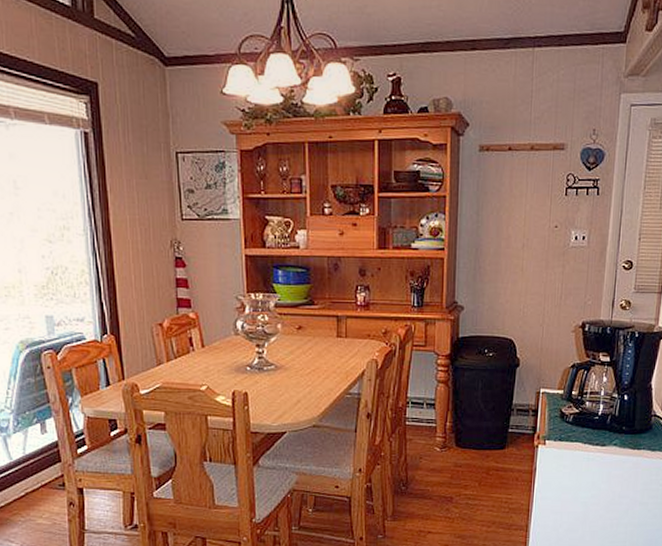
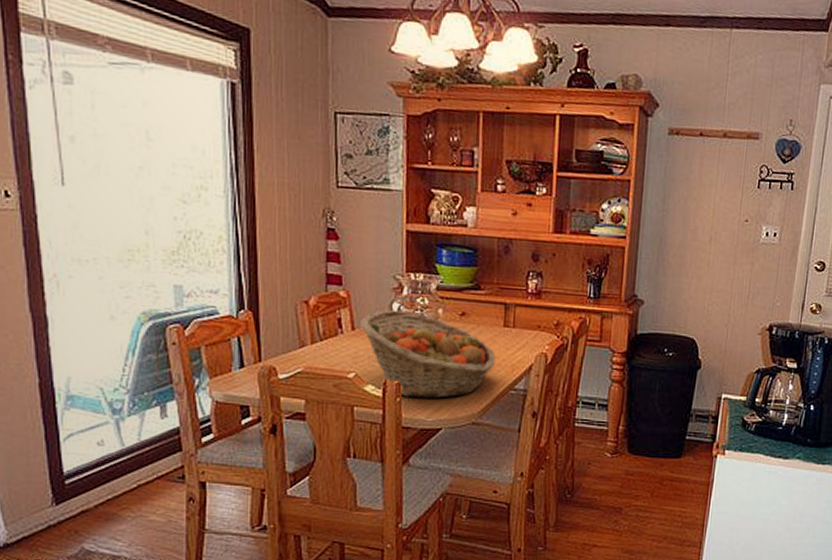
fruit basket: none [209,327,331,405] -> present [361,309,496,399]

